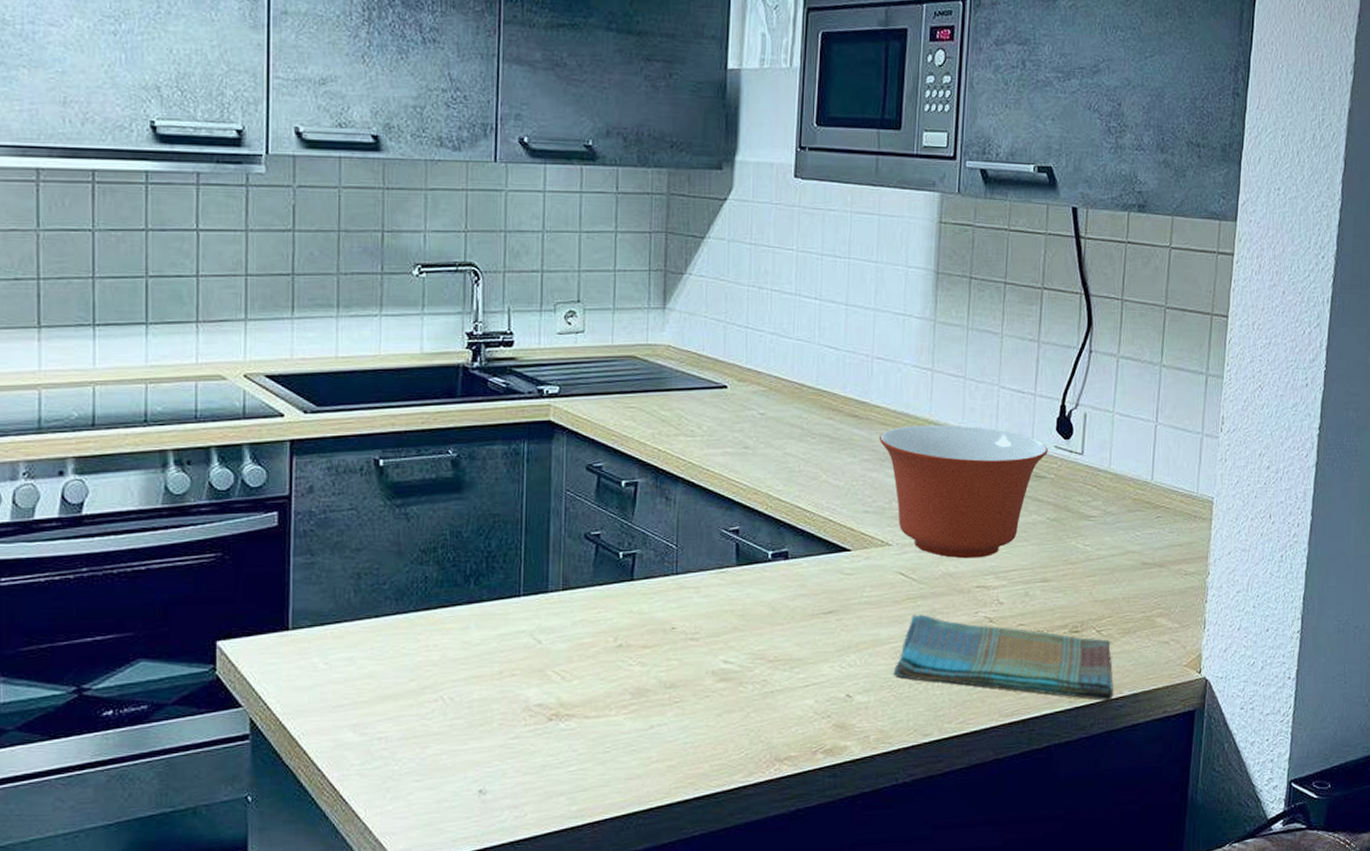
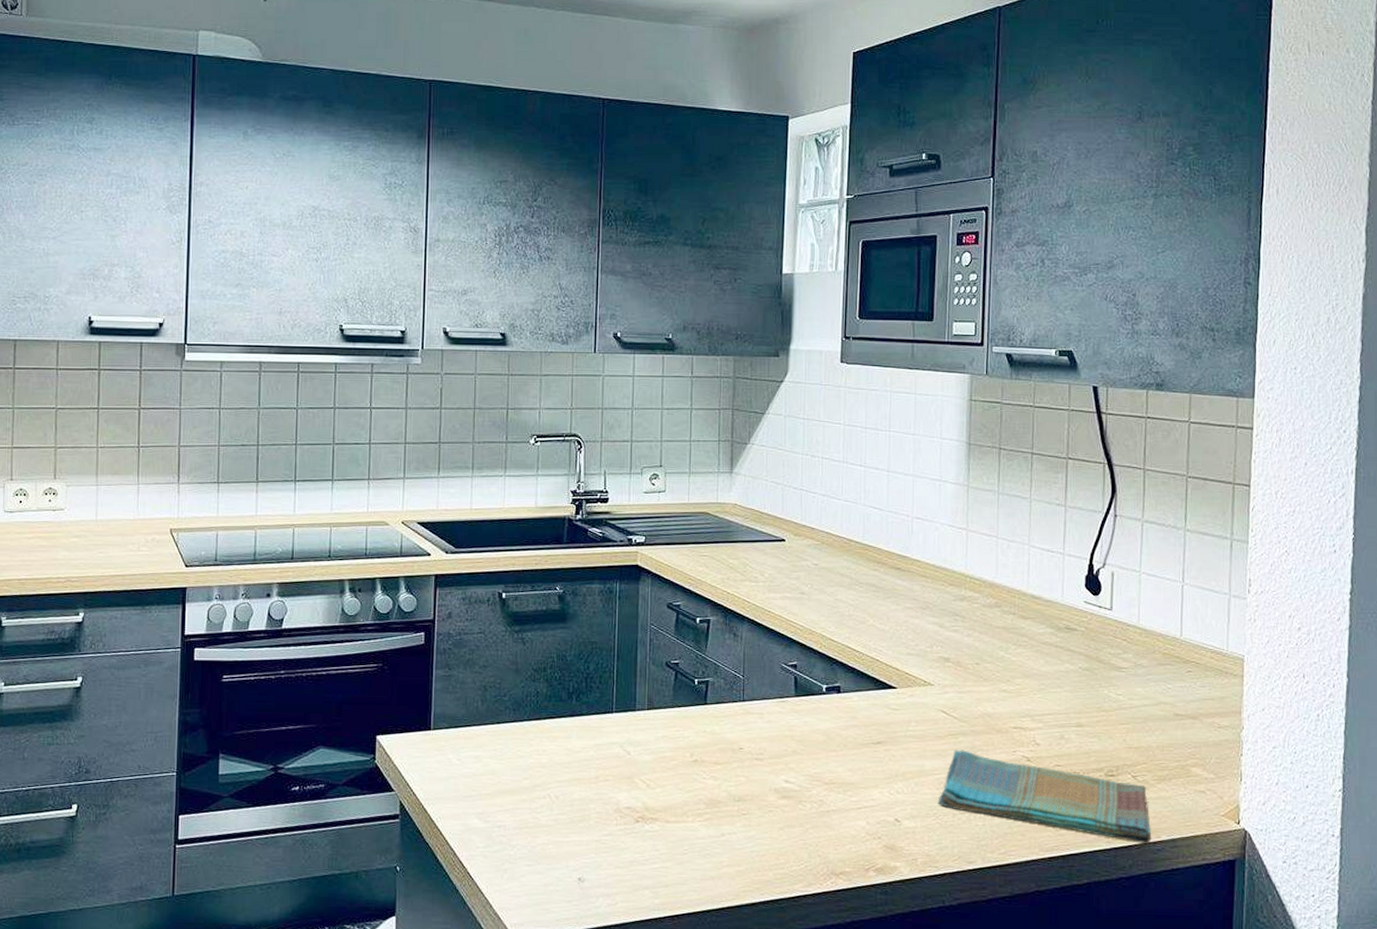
mixing bowl: present [878,425,1048,559] -> none [919,578,1078,701]

